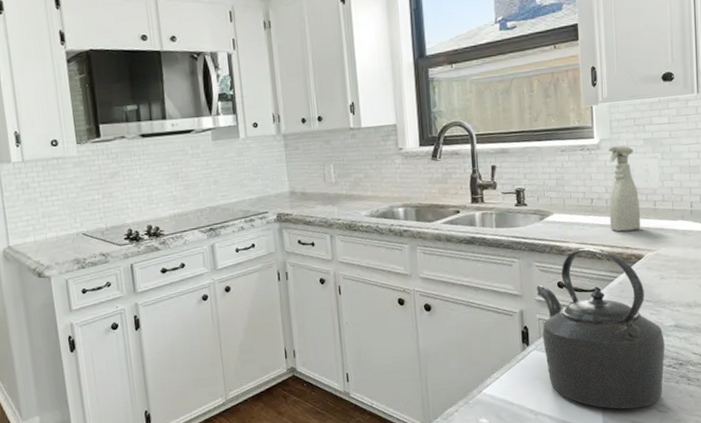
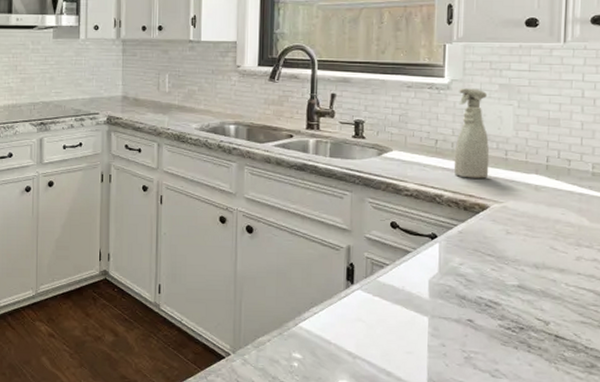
kettle: present [536,247,665,410] -> none [367,190,505,369]

